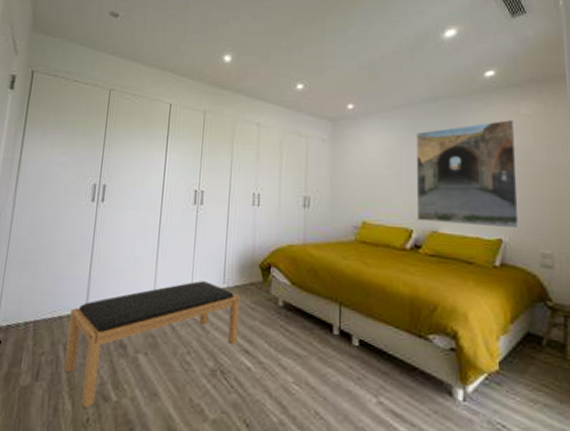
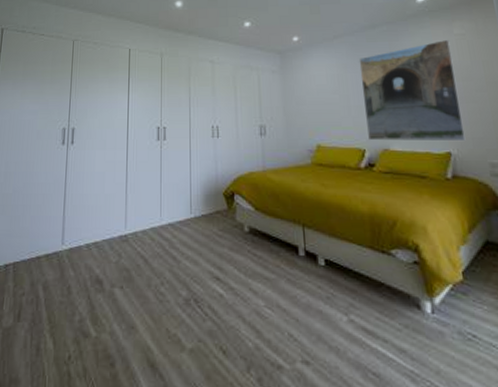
bench: present [64,281,240,408] -> none [44,213,208,345]

